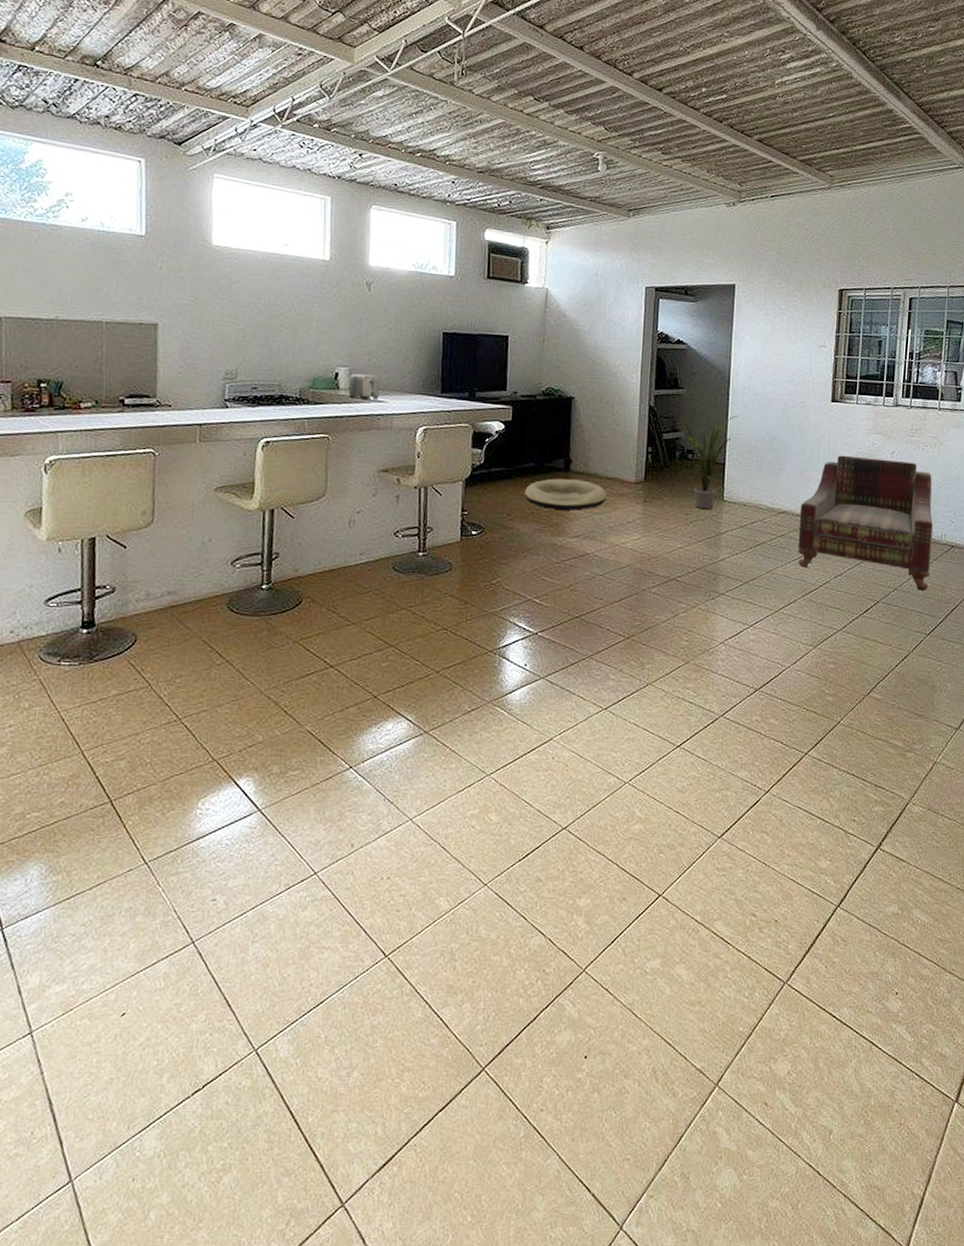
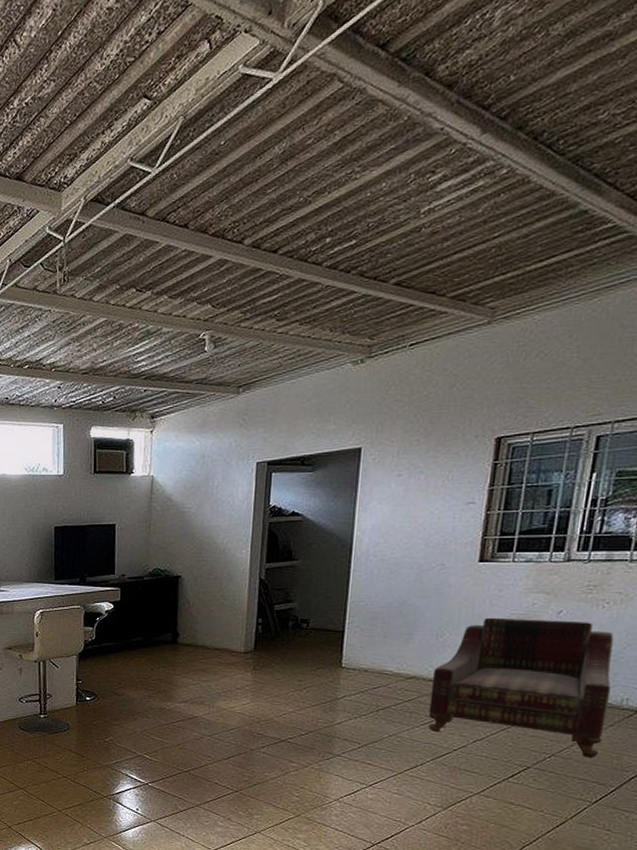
dog bed: present [524,478,607,510] -> none [134,650,214,679]
house plant: present [679,412,739,510] -> none [293,583,362,676]

